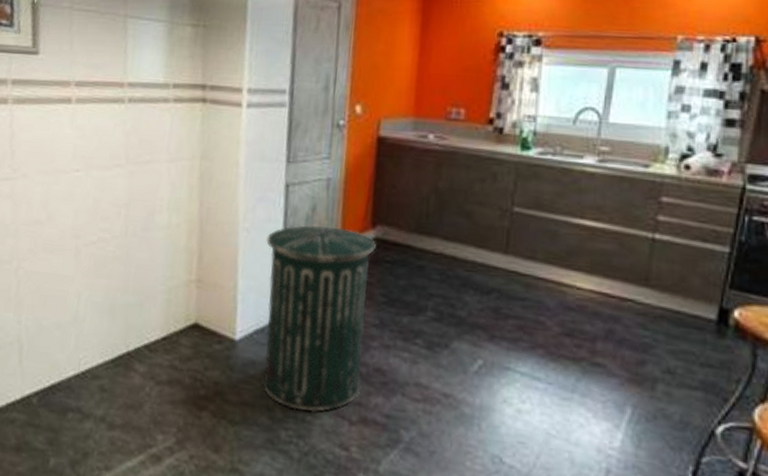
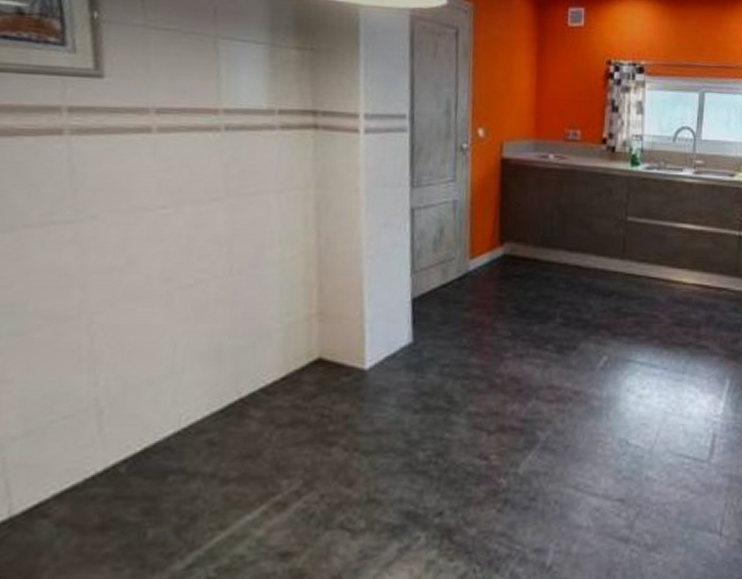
trash can: present [262,224,376,413] -> none [393,247,505,430]

